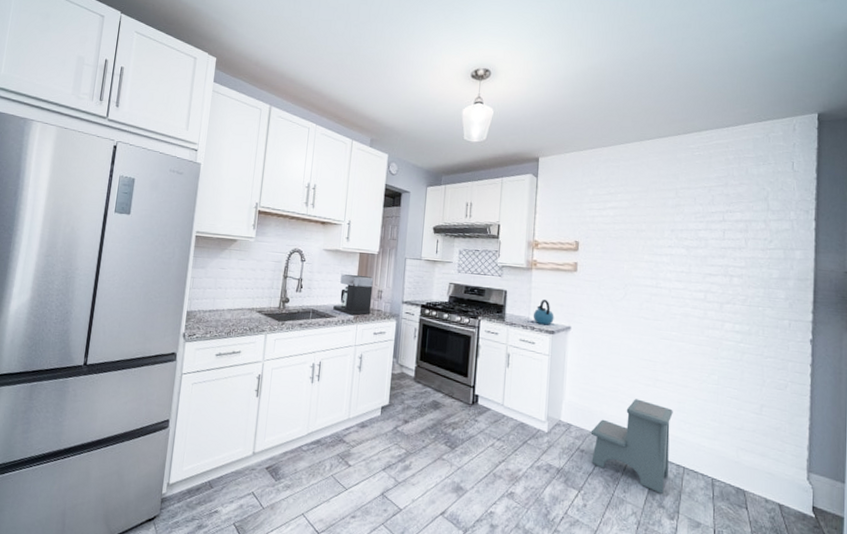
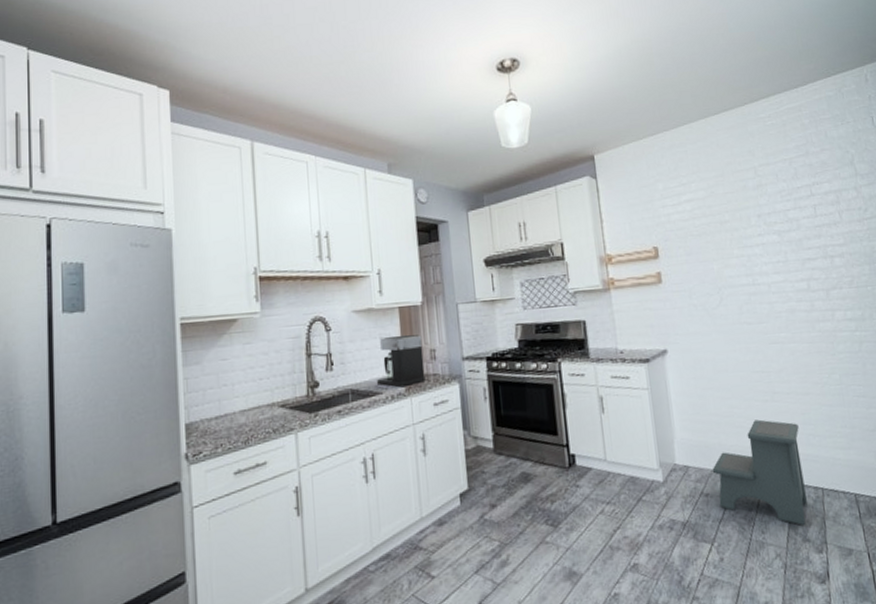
kettle: present [533,300,554,325] -> none [620,323,647,354]

